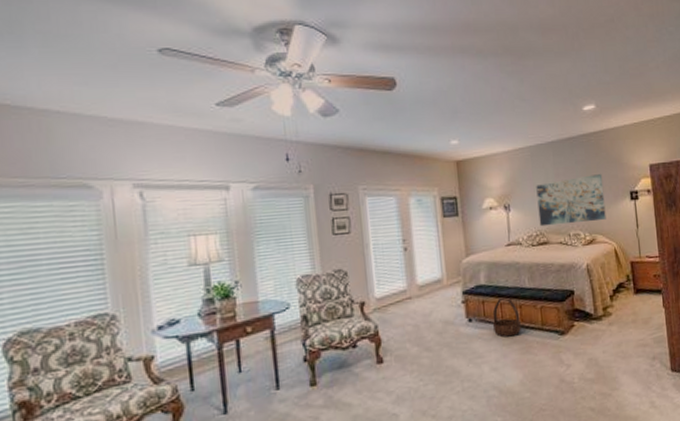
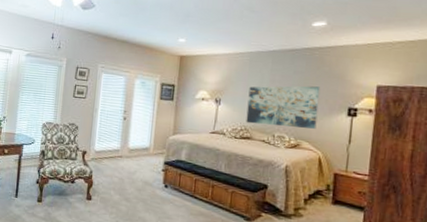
basket: present [492,297,521,337] -> none [185,175,211,210]

